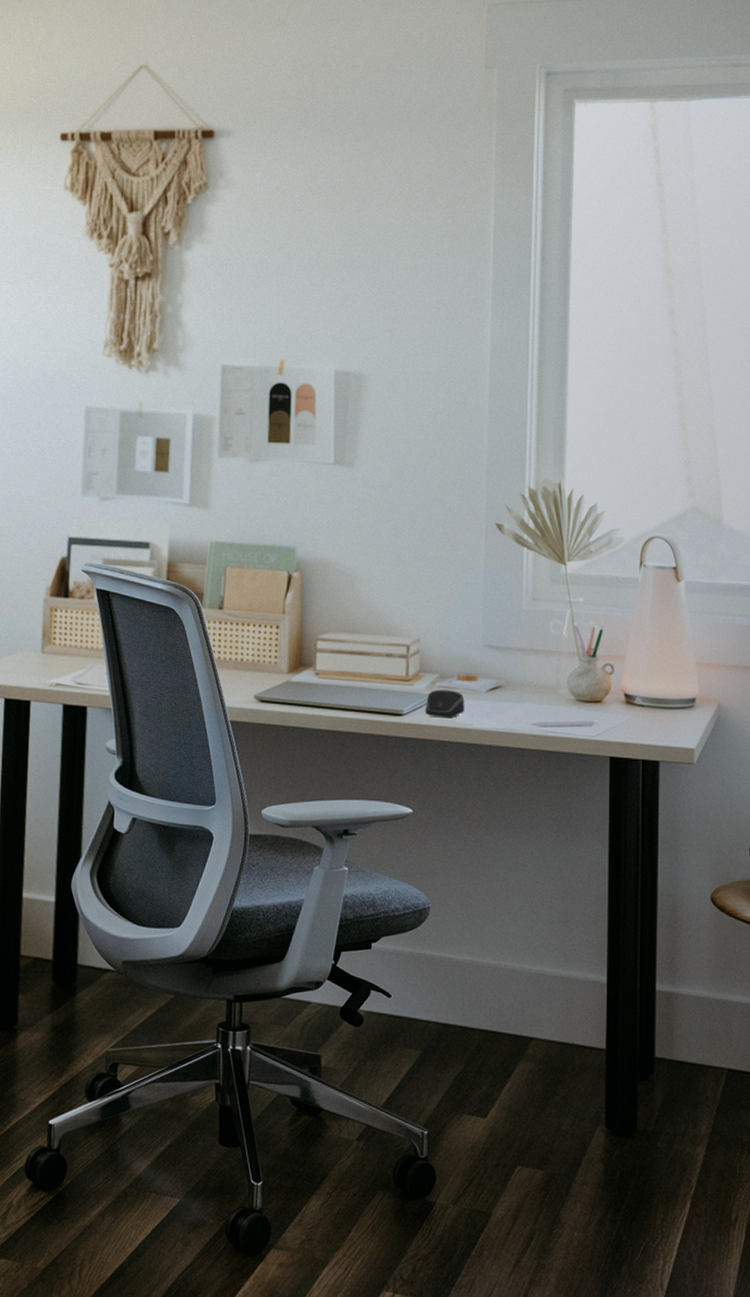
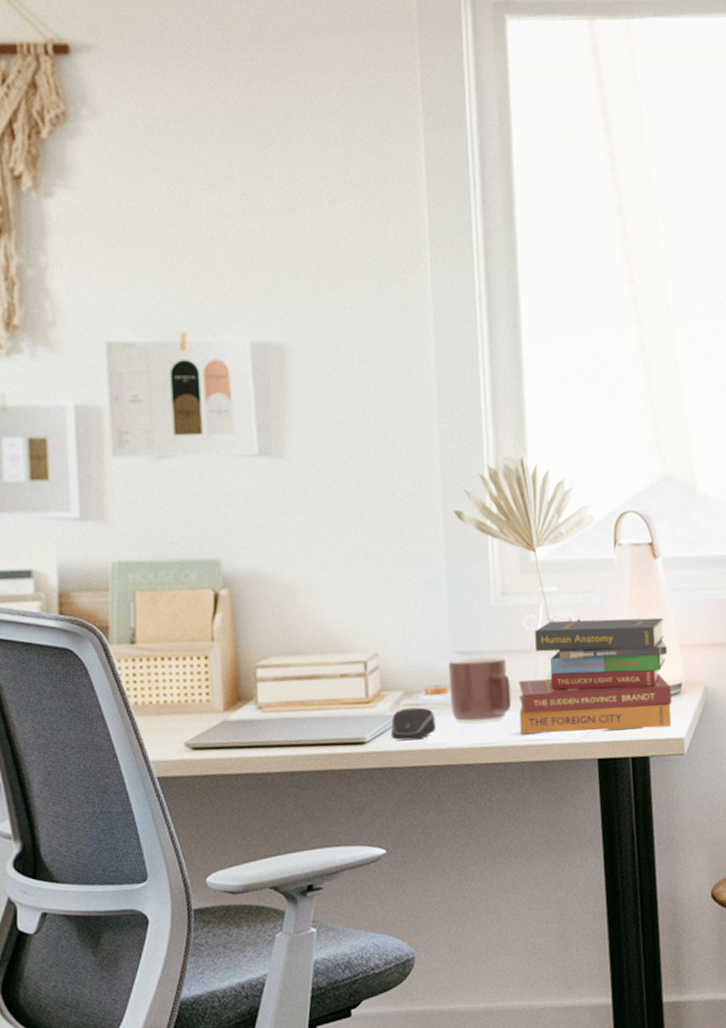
mug: none [479,652,534,712] -> present [448,657,512,725]
books: none [540,628,685,737] -> present [519,617,672,735]

